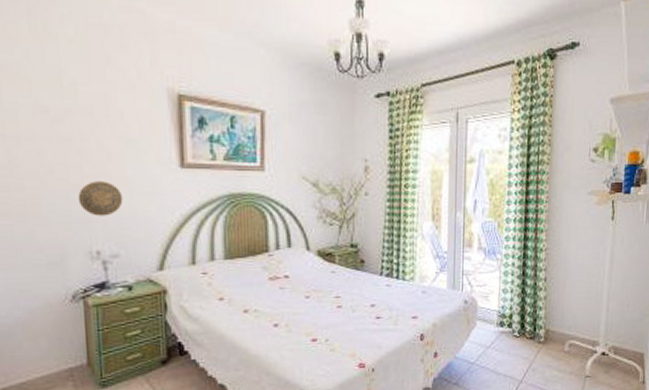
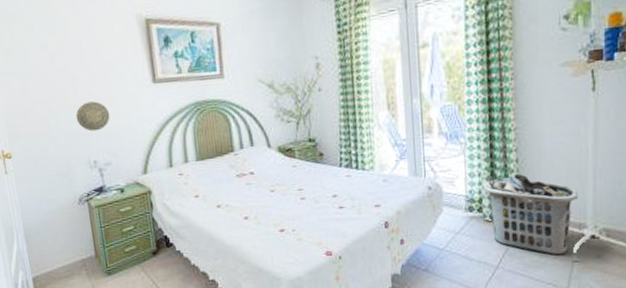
clothes hamper: none [514,291,595,371] -> present [483,173,579,256]

